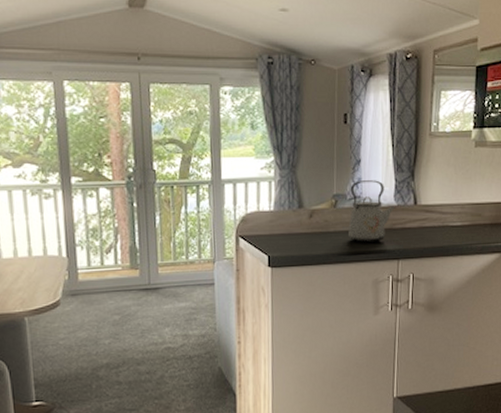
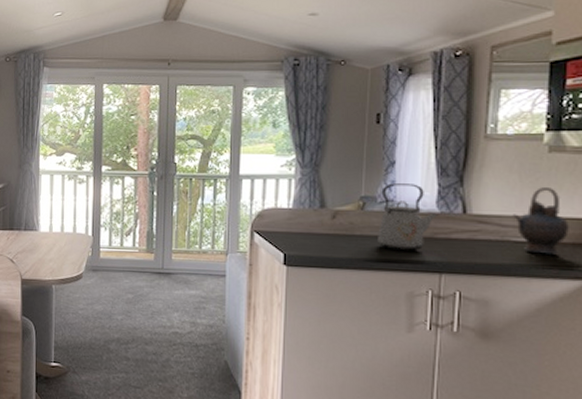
teapot: none [450,178,488,235] -> present [512,187,569,255]

